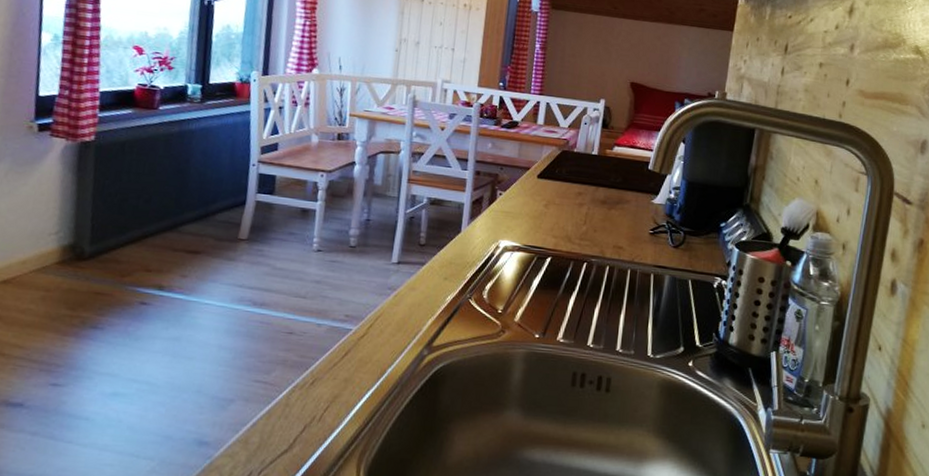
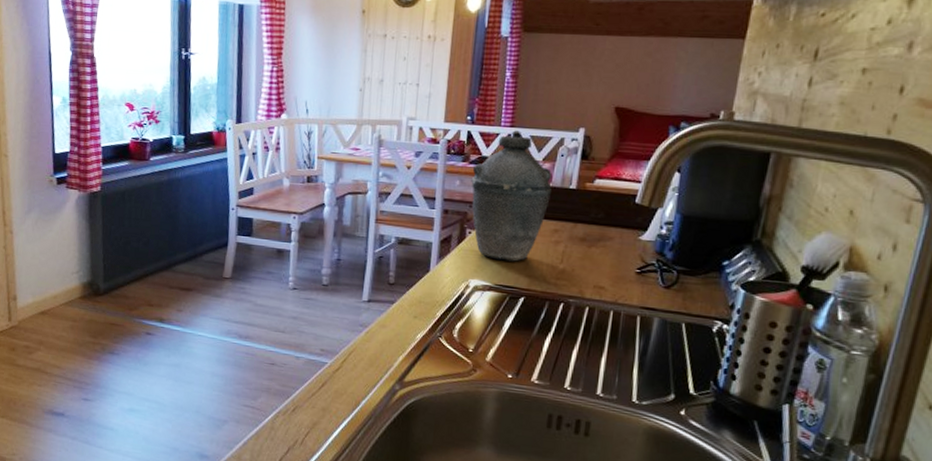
kettle: none [502,98,576,223] -> present [471,130,552,262]

